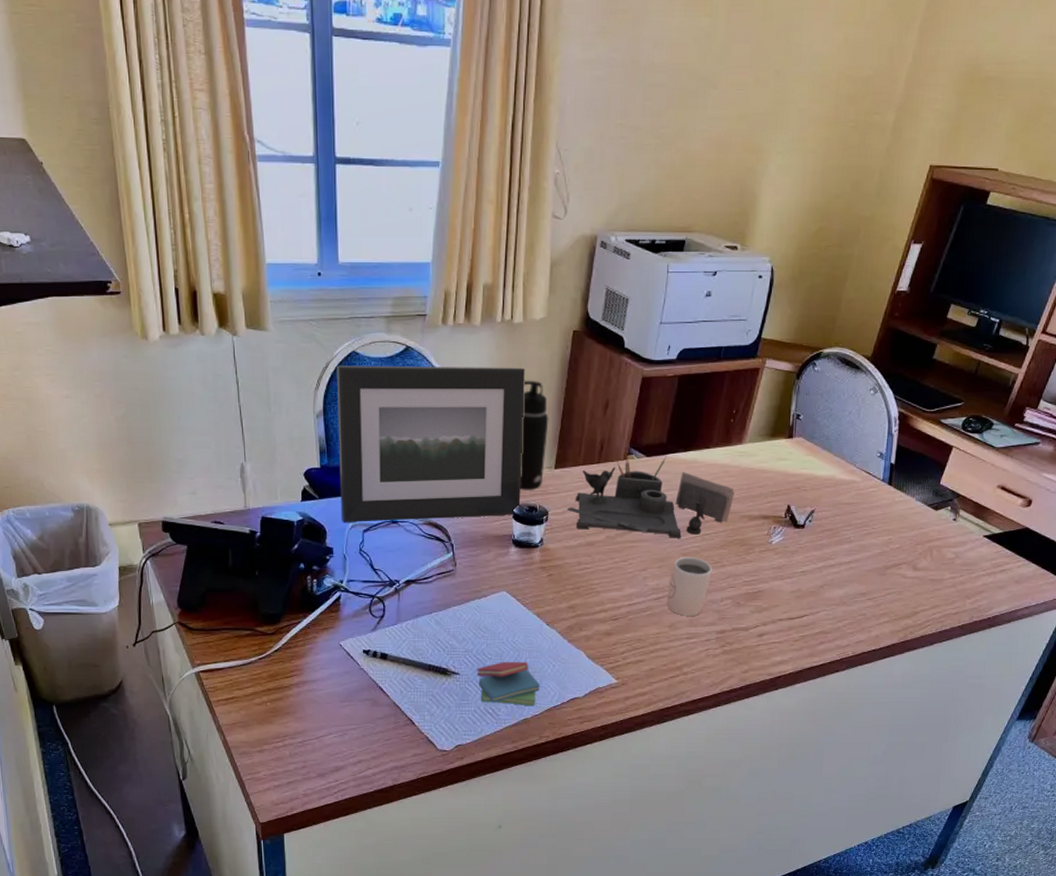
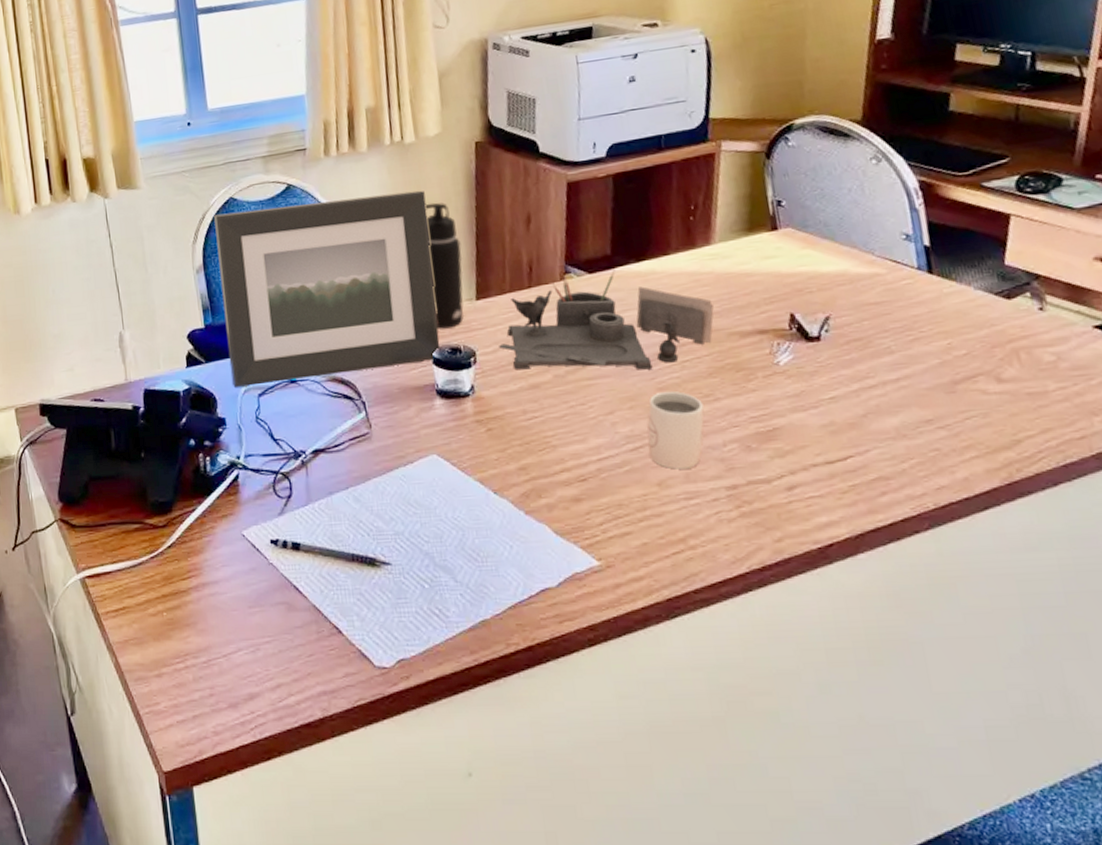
sticky notes: present [477,662,540,707] -> none [412,544,497,603]

